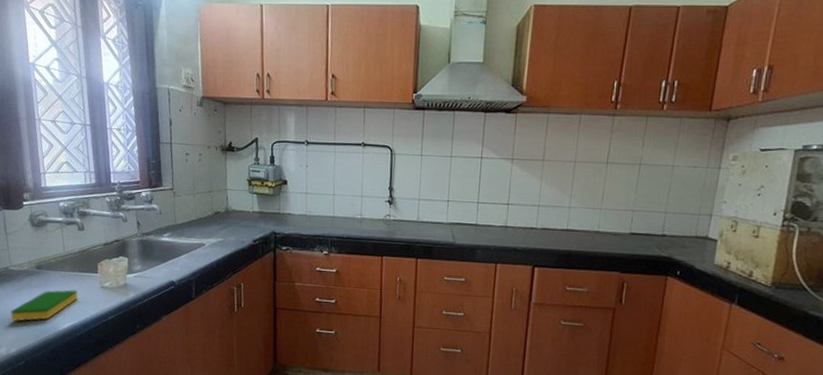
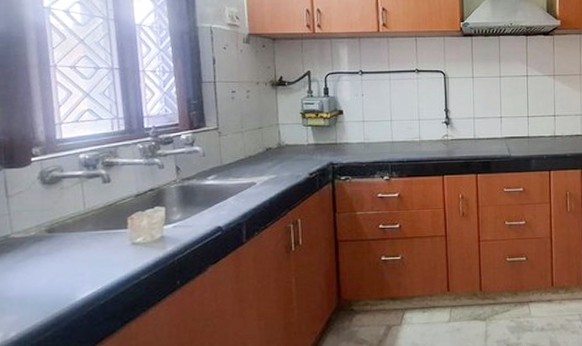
dish sponge: present [10,290,78,321] -> none [10,251,102,298]

